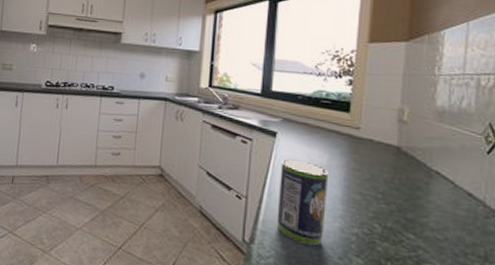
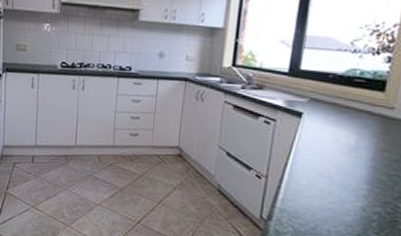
beverage can: present [276,159,329,246] -> none [296,139,356,224]

